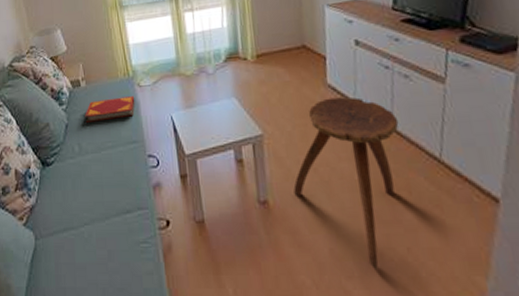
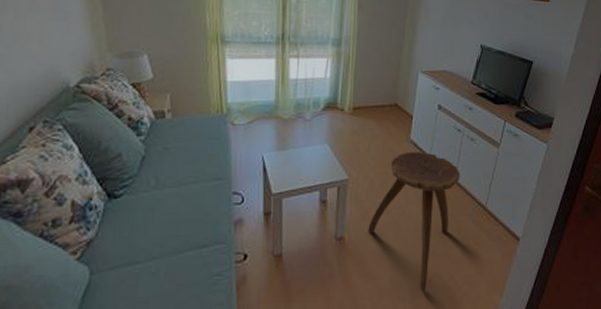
hardback book: present [85,96,135,123] -> none [166,133,226,156]

